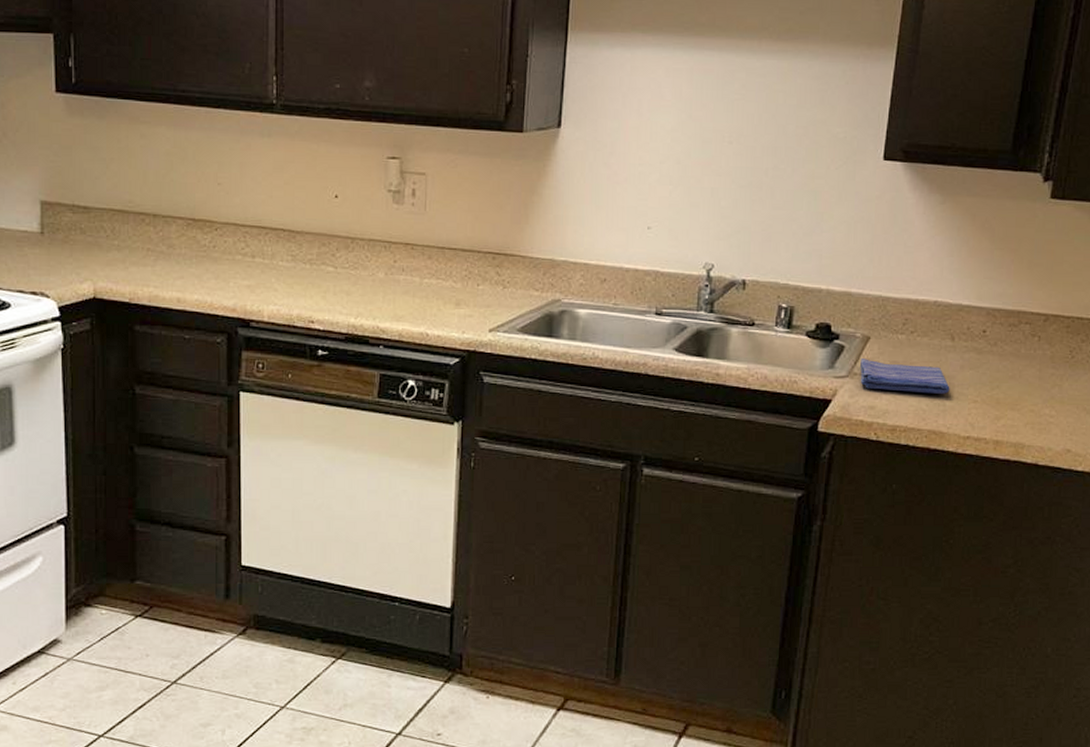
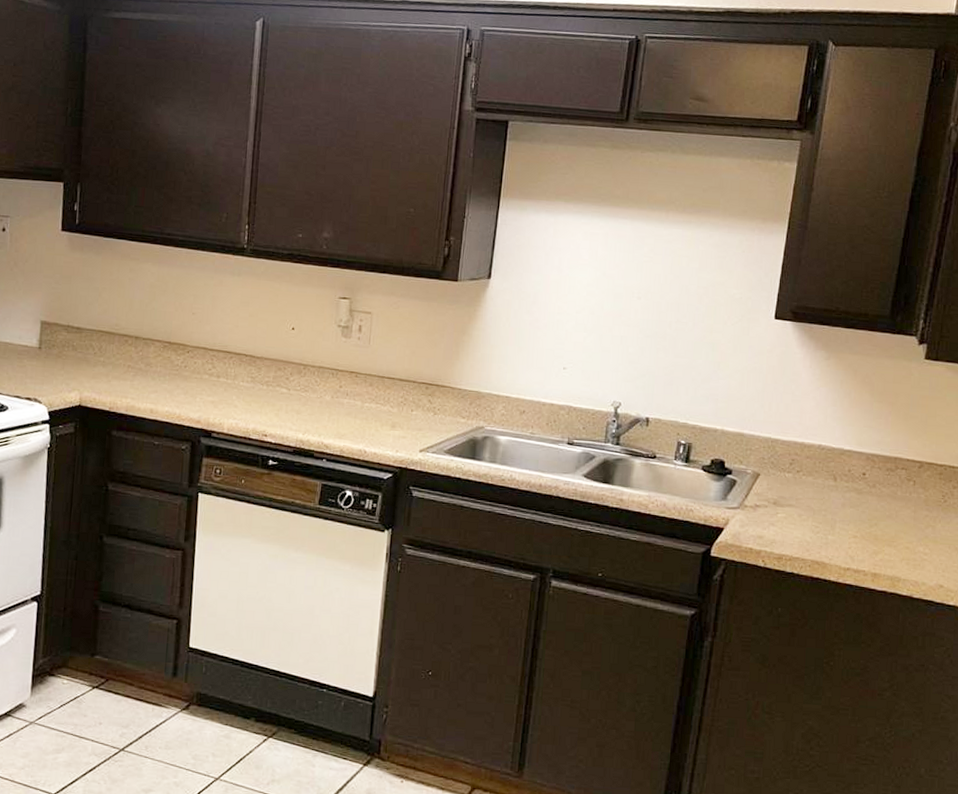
dish towel: present [860,359,950,394] -> none [750,493,832,528]

